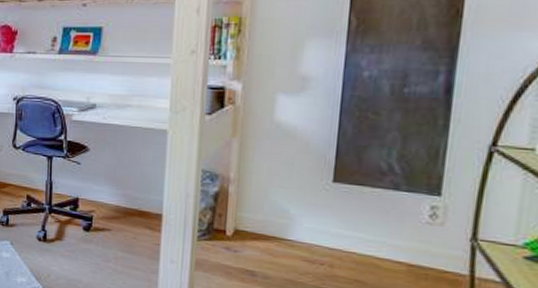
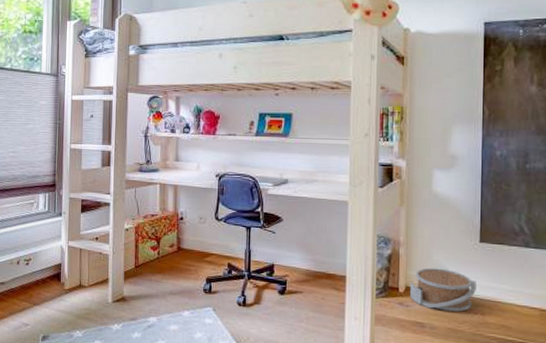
basket: none [240,209,325,262] -> present [410,268,476,312]

